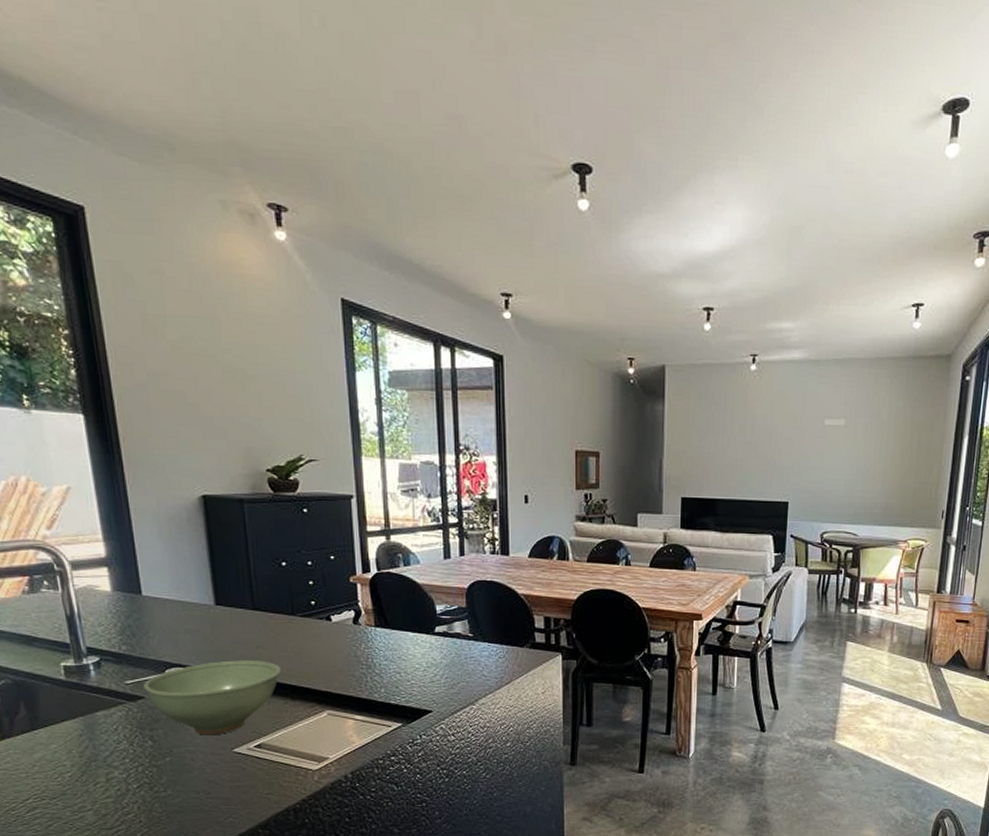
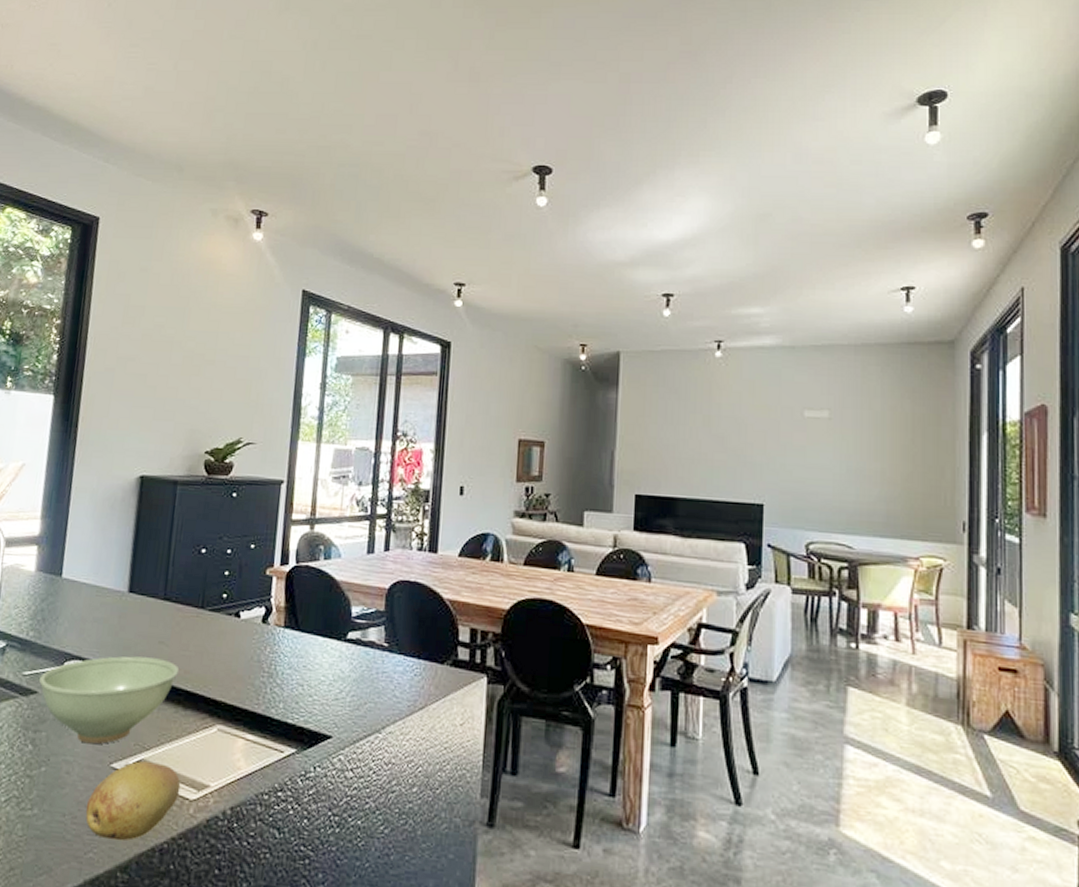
fruit: none [217,745,303,807] -> present [85,761,181,841]

